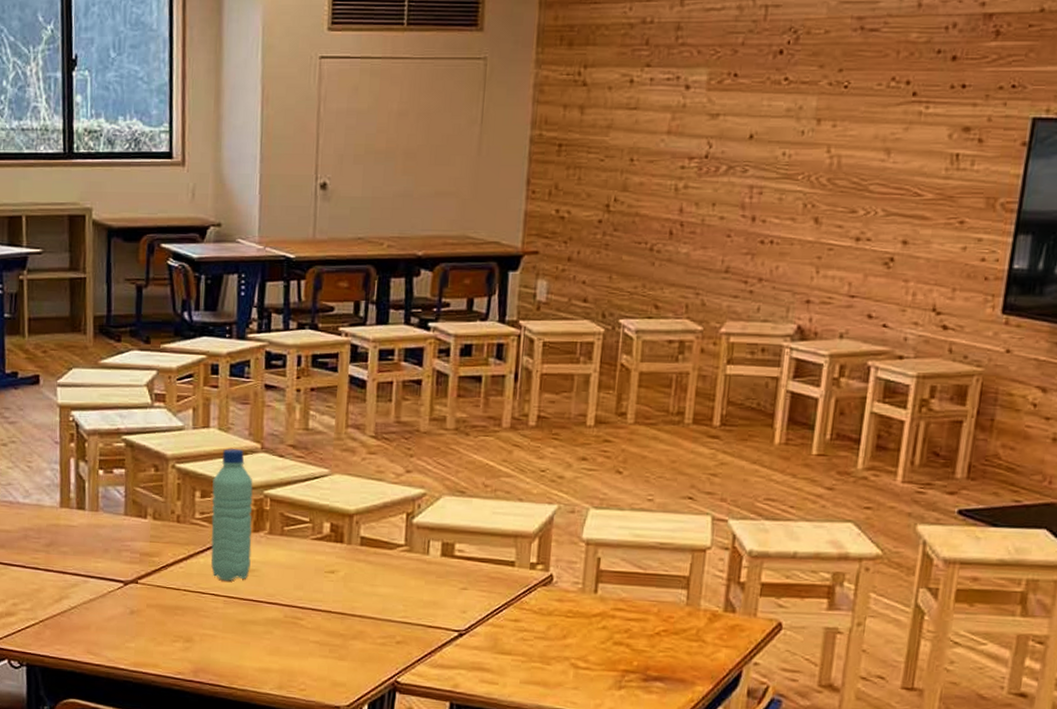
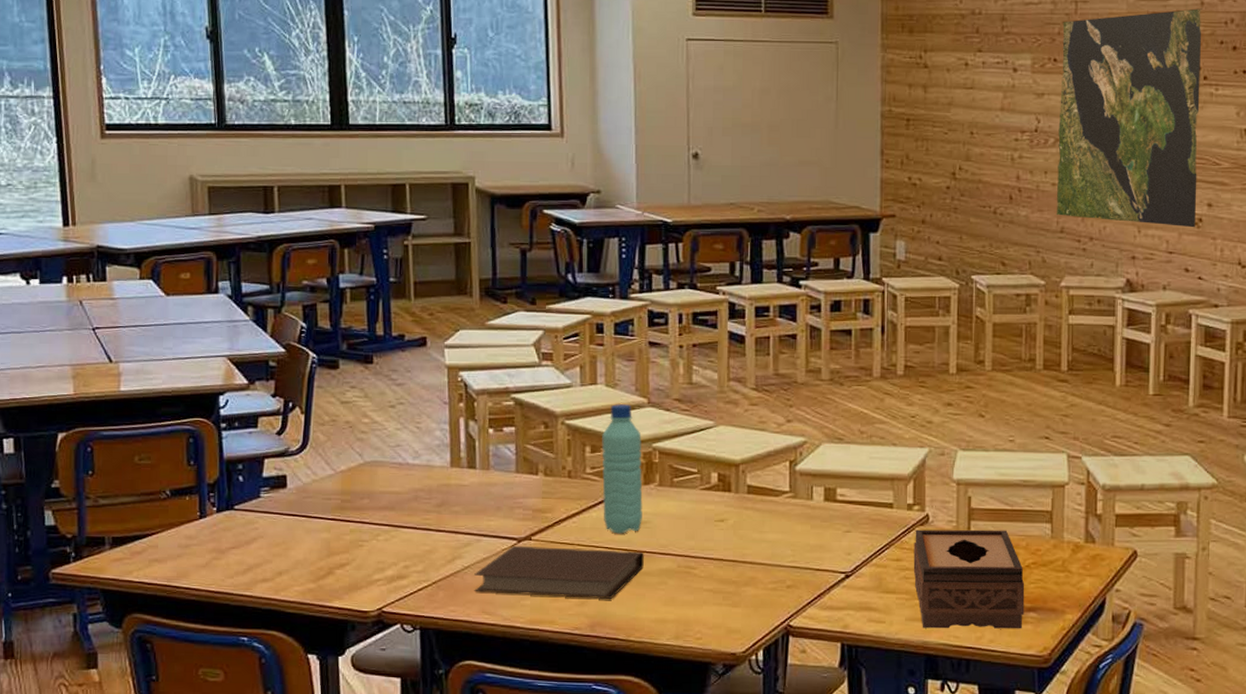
notebook: none [80,589,251,646] -> present [474,546,644,599]
tissue box: none [532,590,653,699] -> present [913,529,1025,629]
world map: none [721,11,919,269] -> present [1056,8,1202,228]

